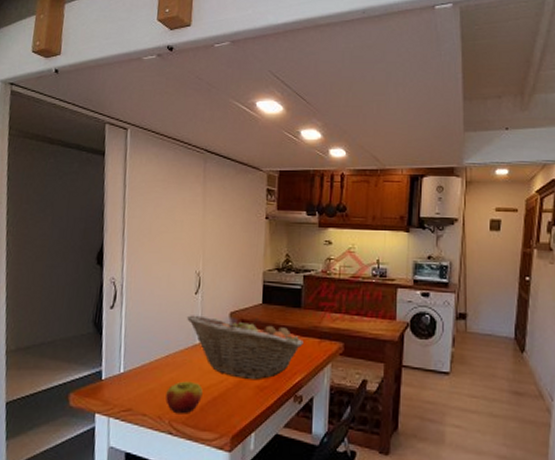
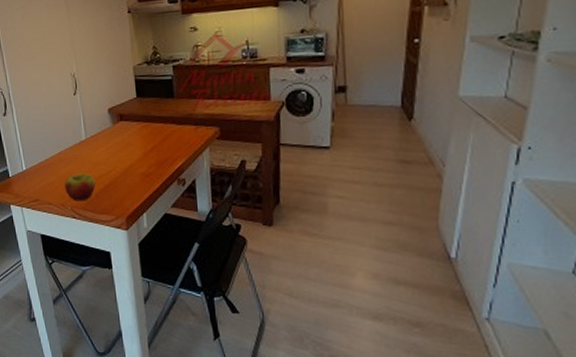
fruit basket: present [187,315,304,381] -> none [71,111,180,168]

